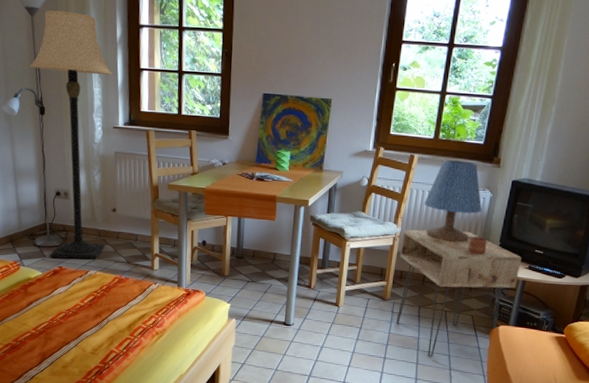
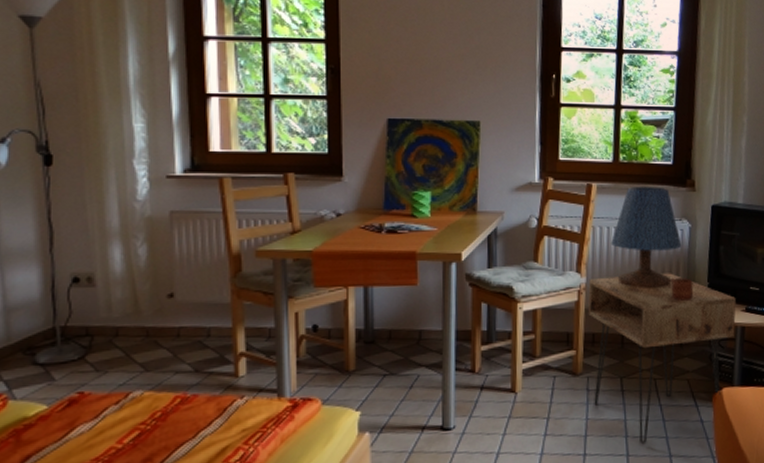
lamp: present [29,10,113,260] -> none [26,19,164,379]

